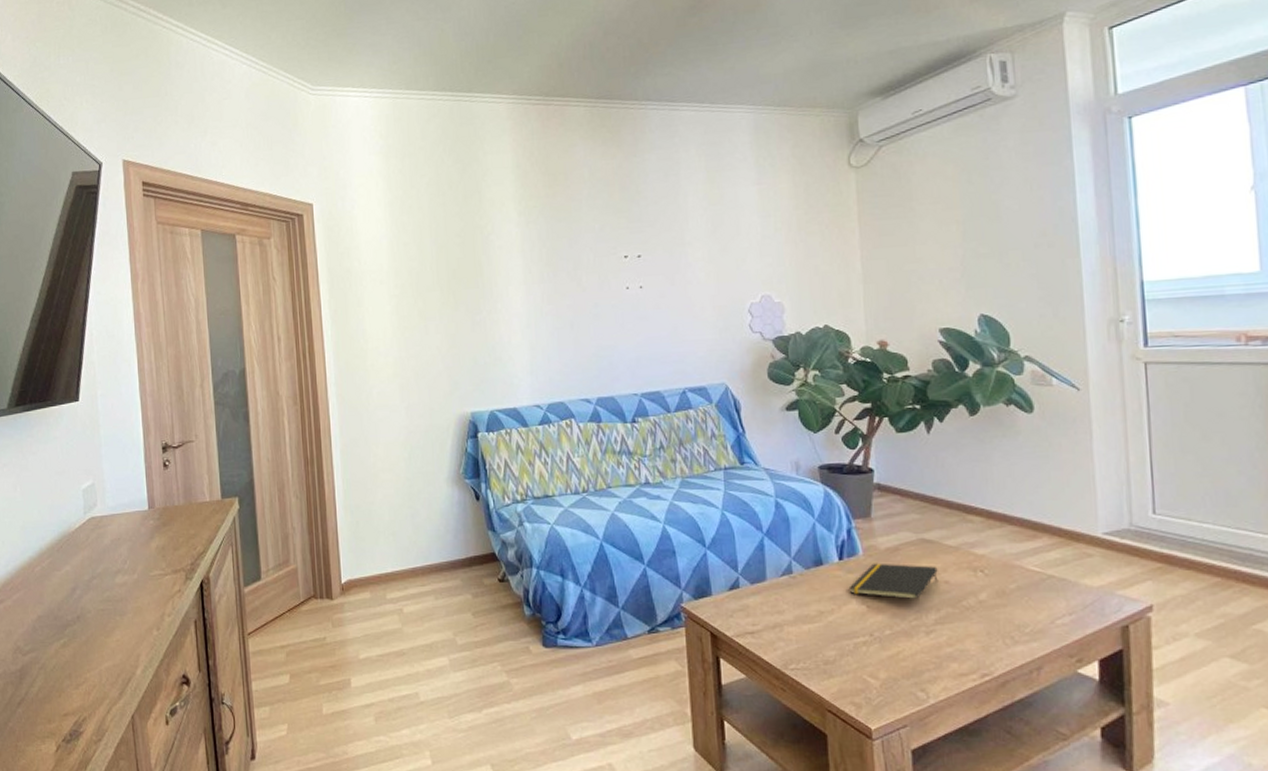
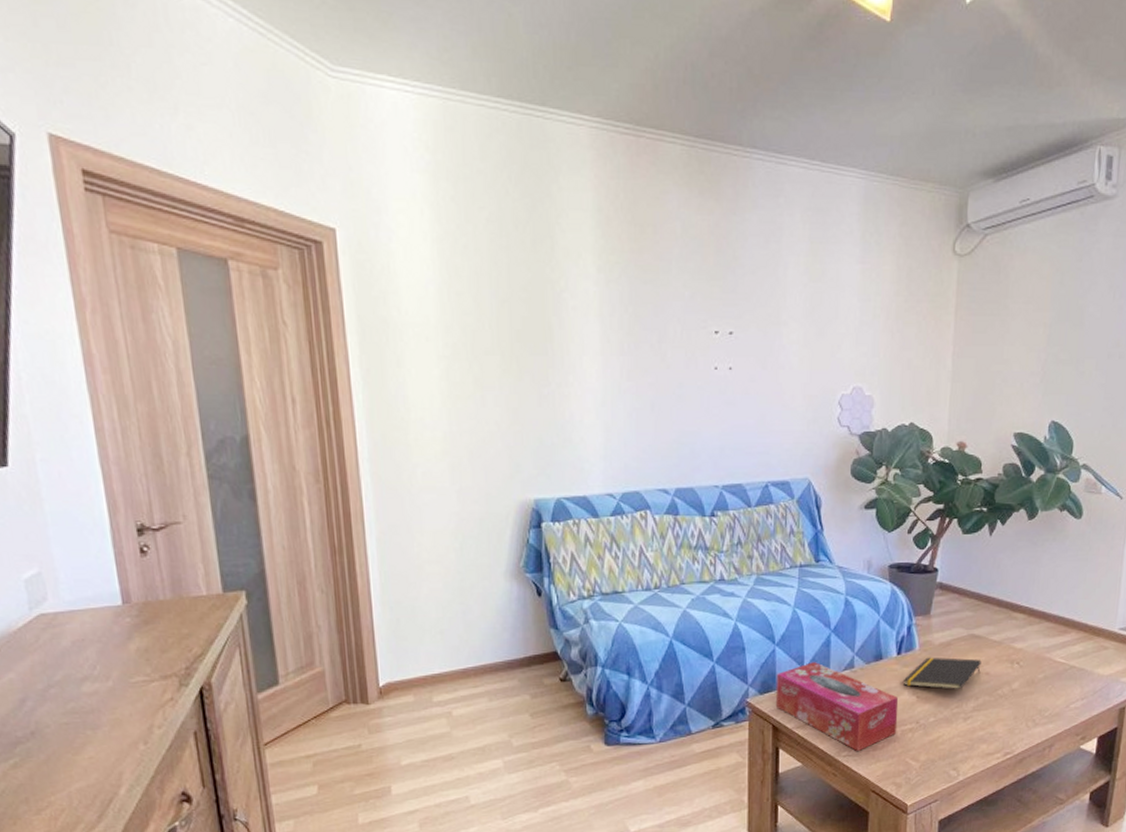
tissue box: none [709,567,849,664] -> present [775,662,899,751]

